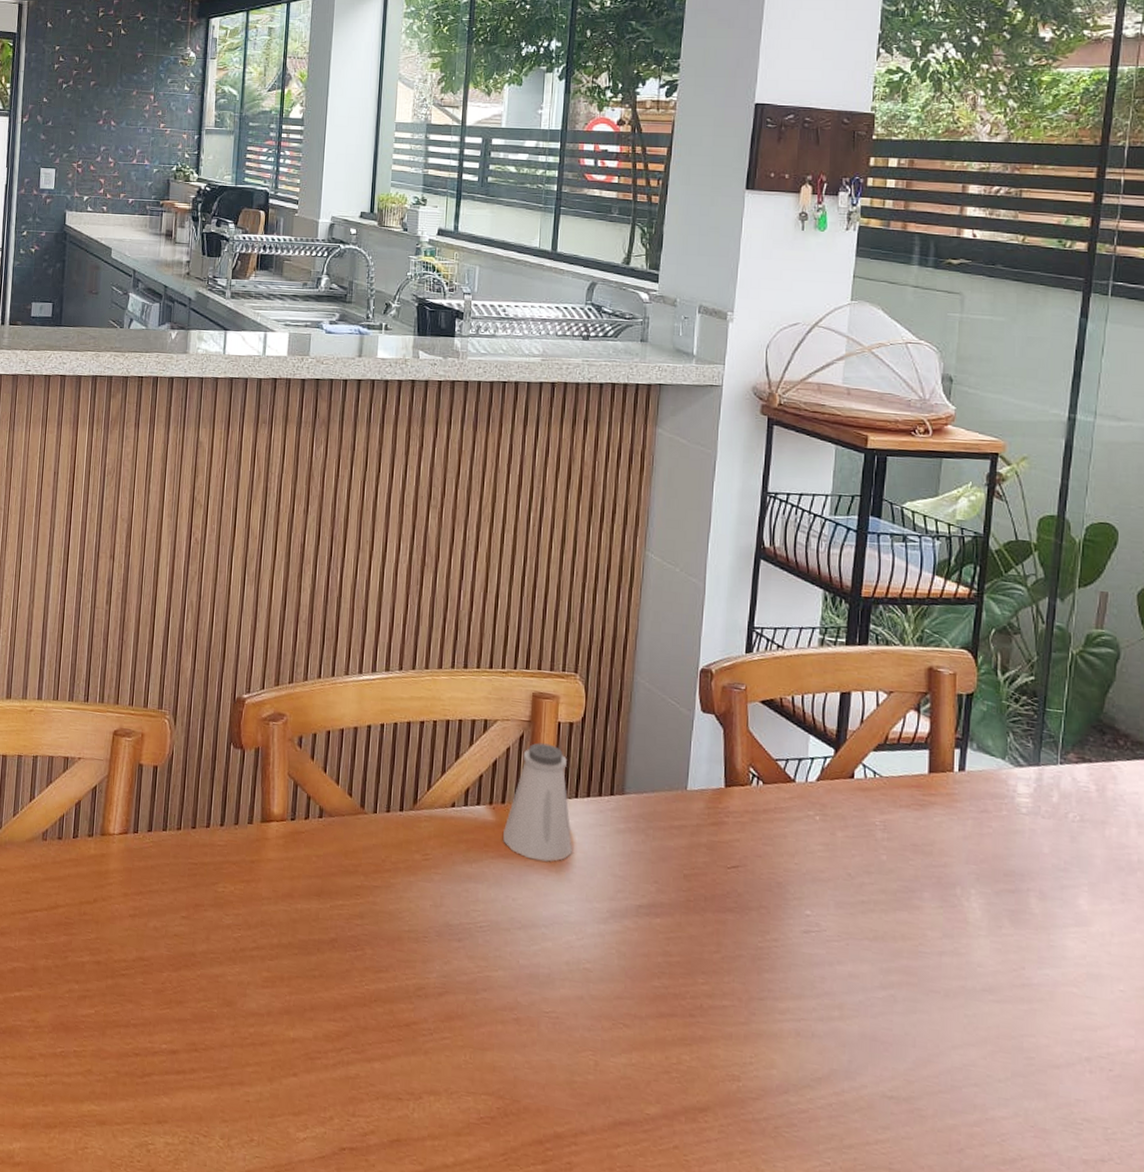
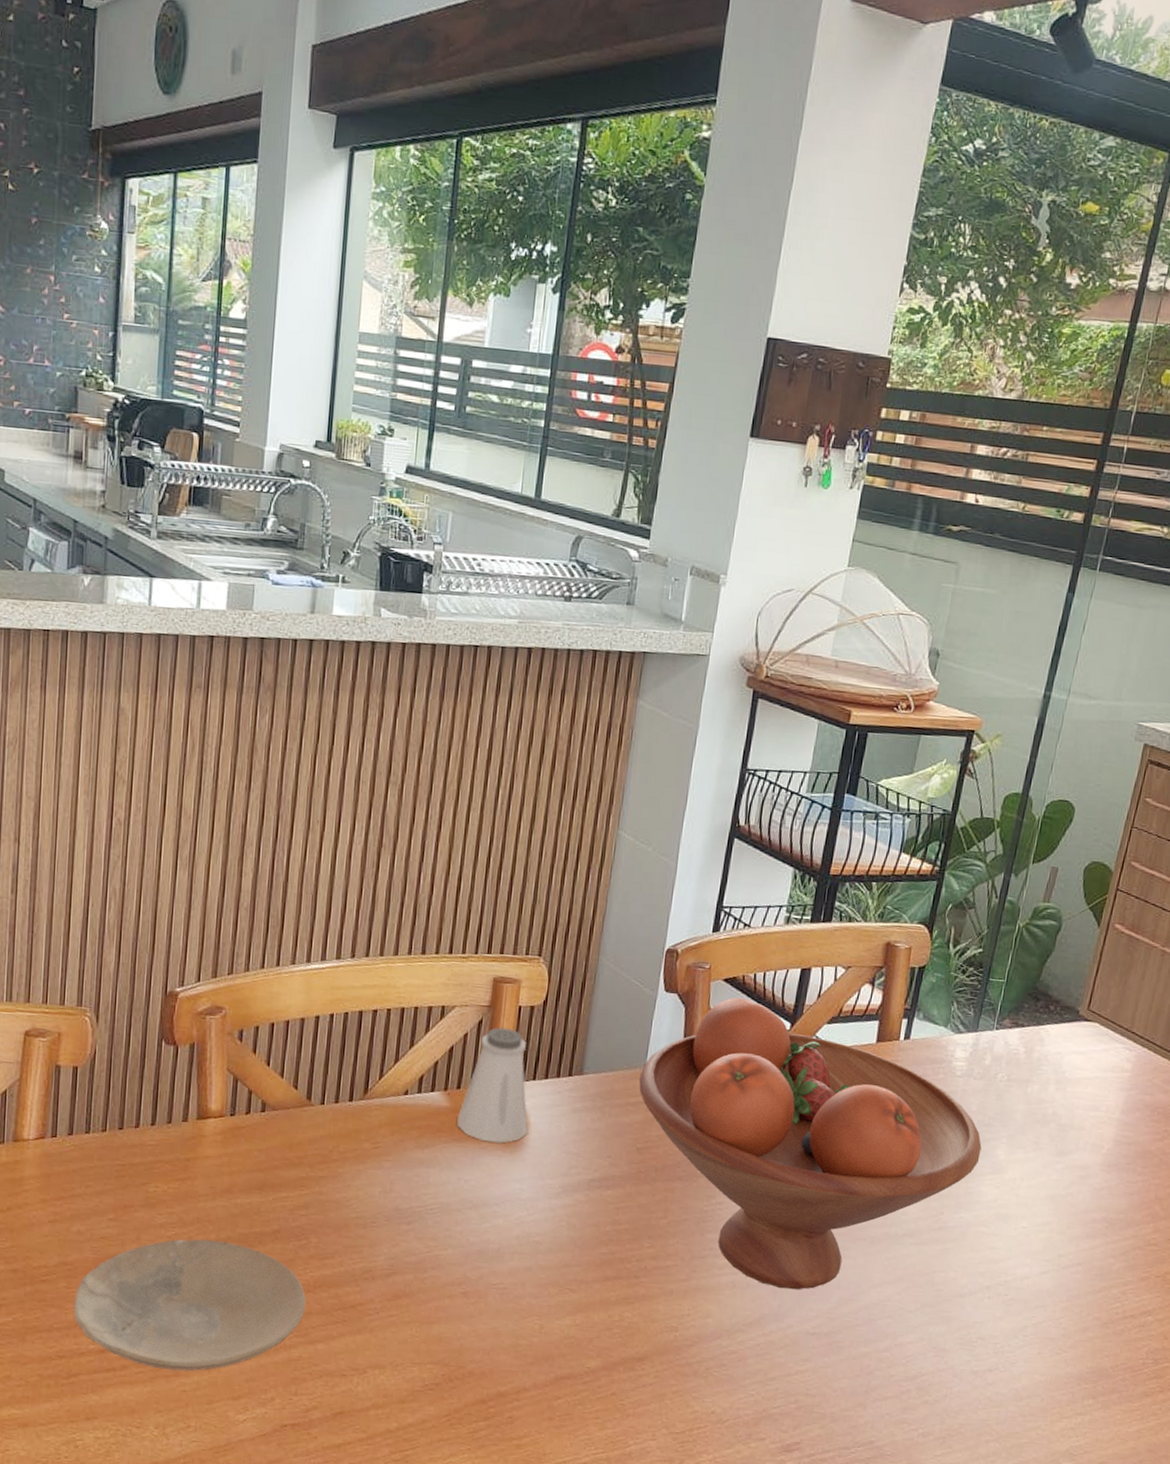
plate: none [148,941,362,1081] -> present [73,1239,306,1371]
fruit bowl: none [681,720,1060,1045] -> present [638,997,982,1290]

